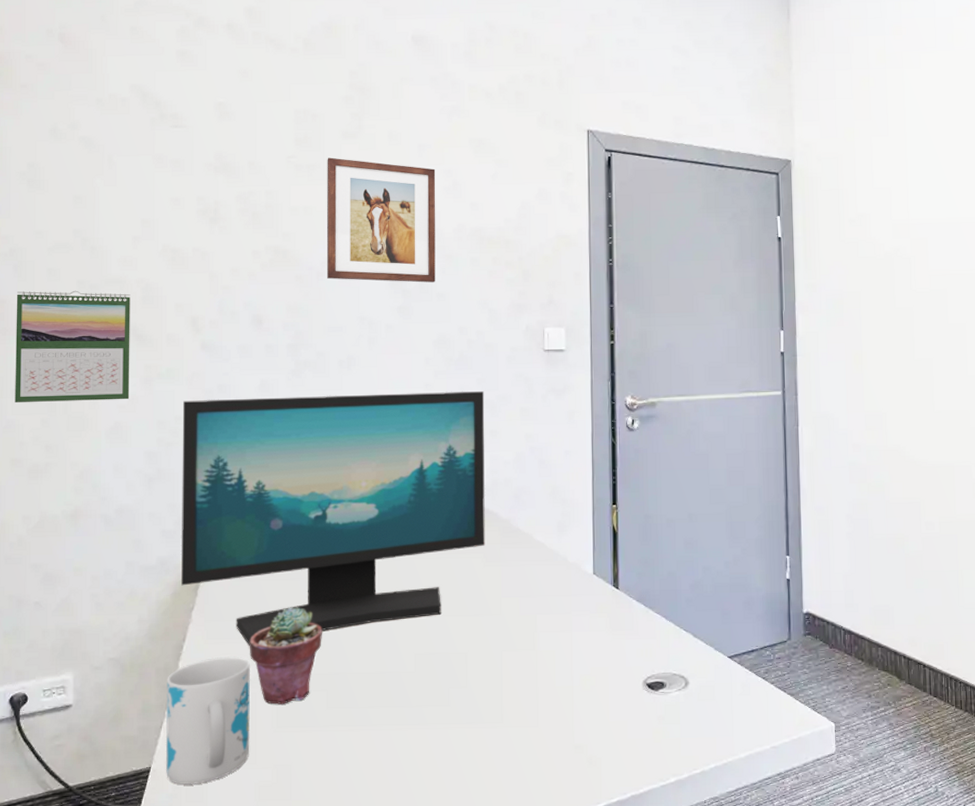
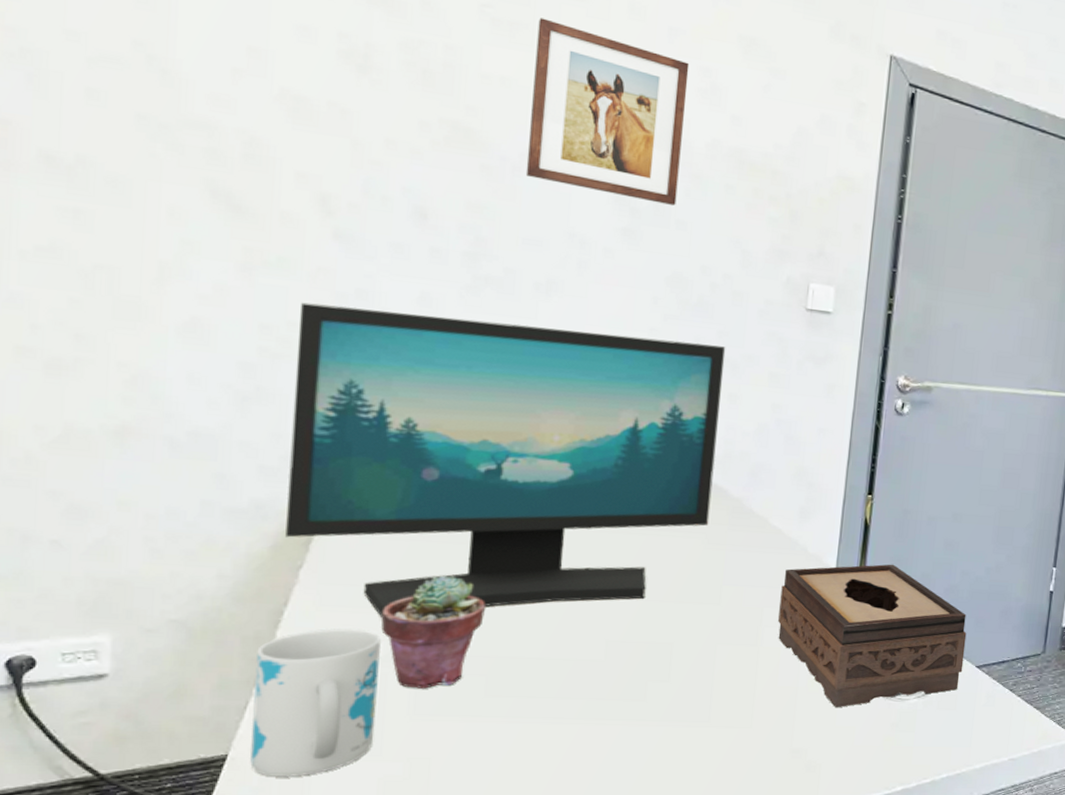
calendar: present [15,290,130,402] -> none [23,112,224,289]
tissue box: none [550,566,716,704] -> present [778,564,967,708]

